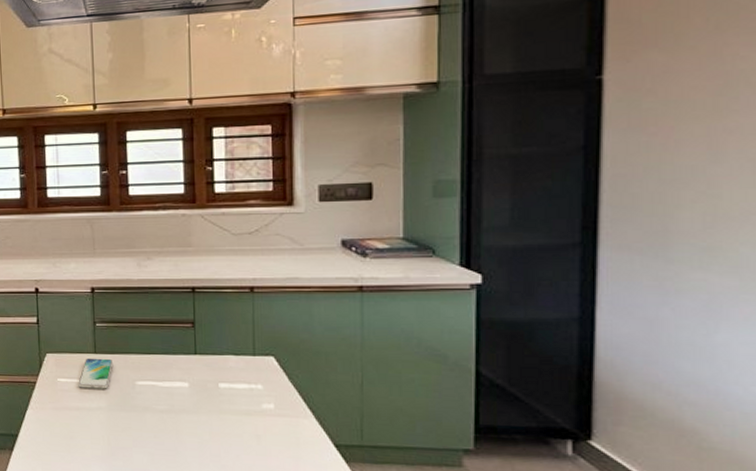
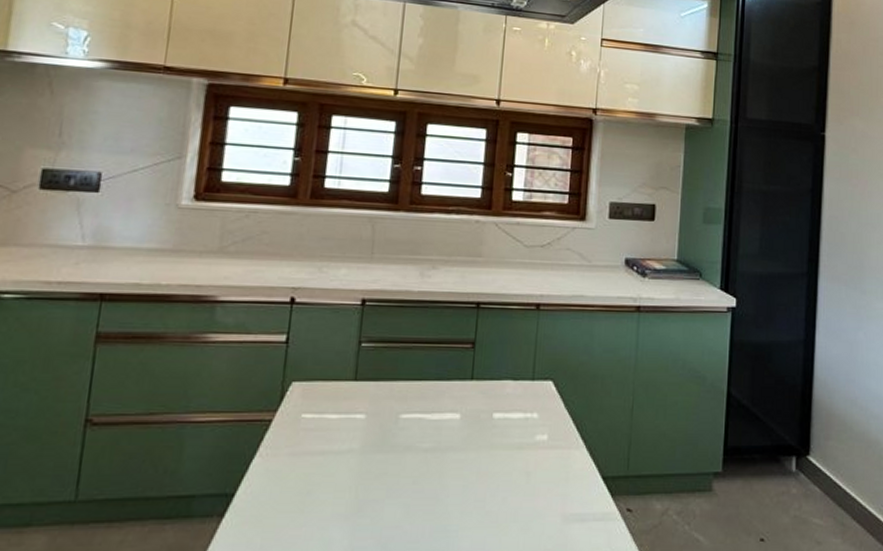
smartphone: present [78,358,114,389] -> none [327,386,376,426]

